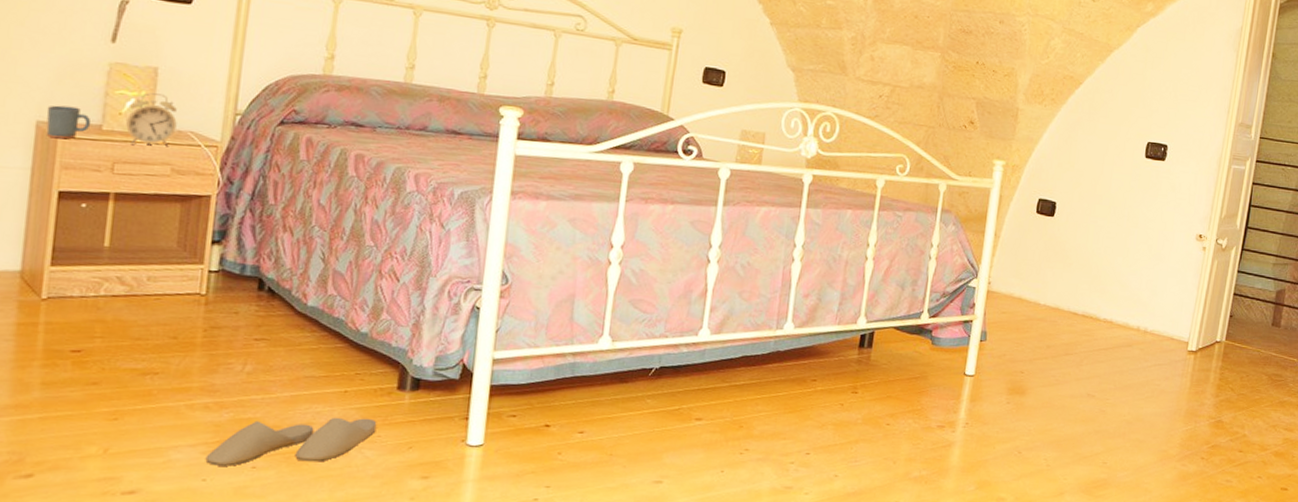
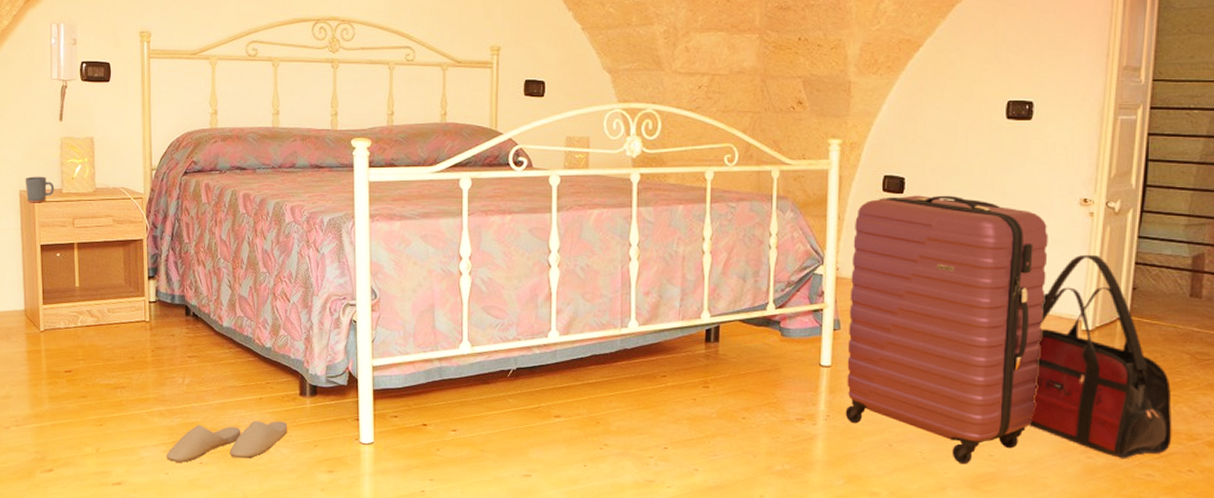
alarm clock: present [126,93,177,146] -> none [78,159,112,202]
suitcase: none [982,219,1169,471] -> present [845,195,1049,465]
duffel bag: none [1138,283,1251,467] -> present [1029,254,1172,459]

